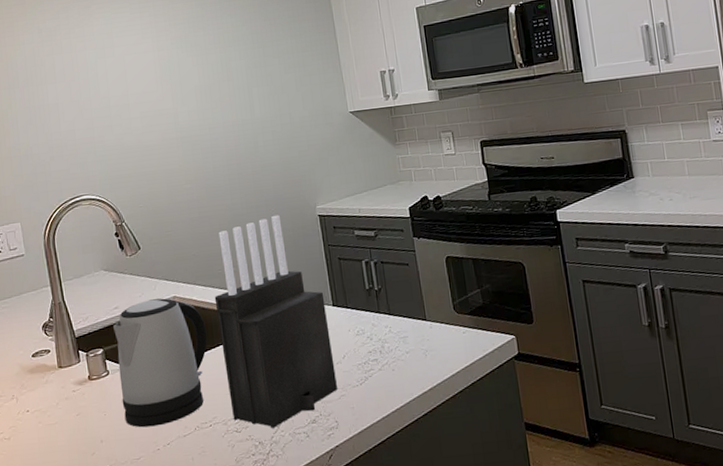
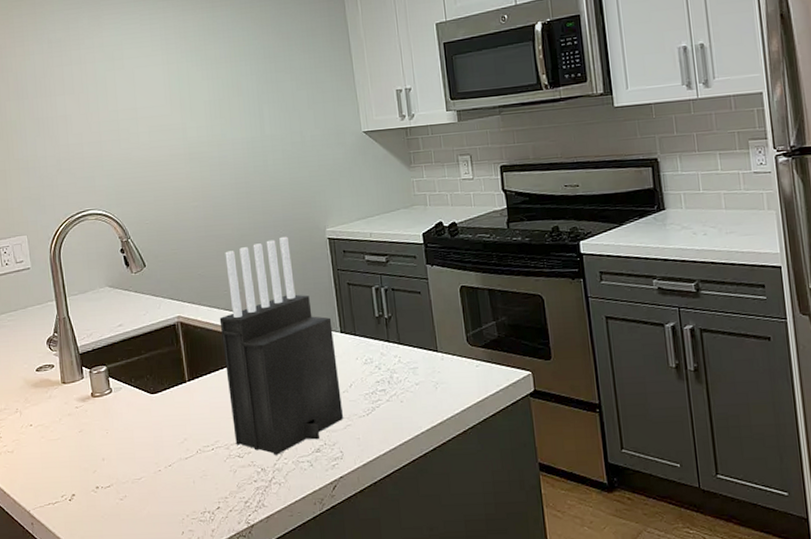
kettle: present [113,298,208,428] -> none [117,317,212,448]

